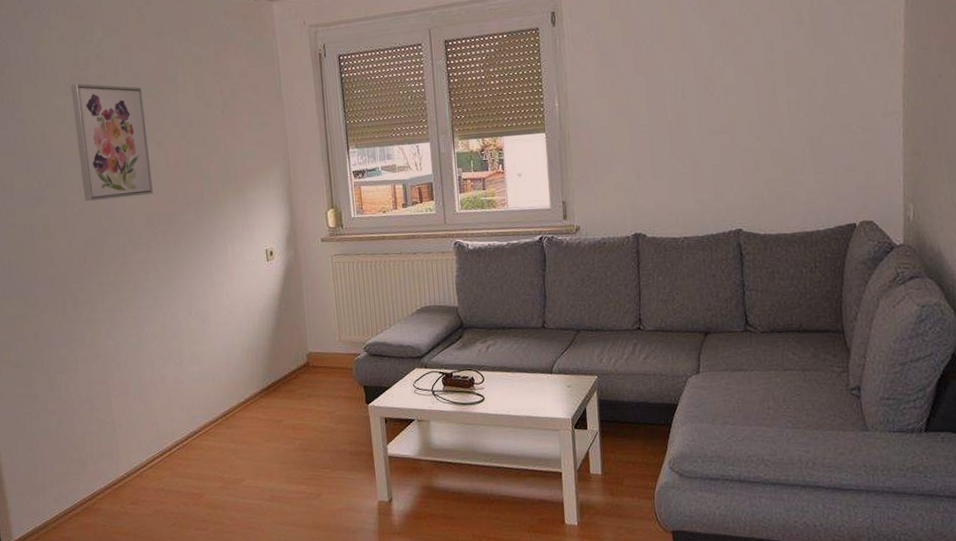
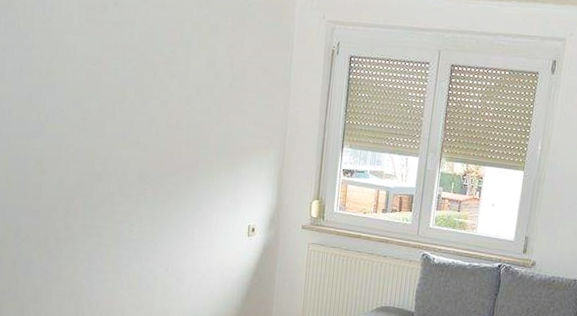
wall art: present [70,83,153,201] -> none [81,25,155,150]

